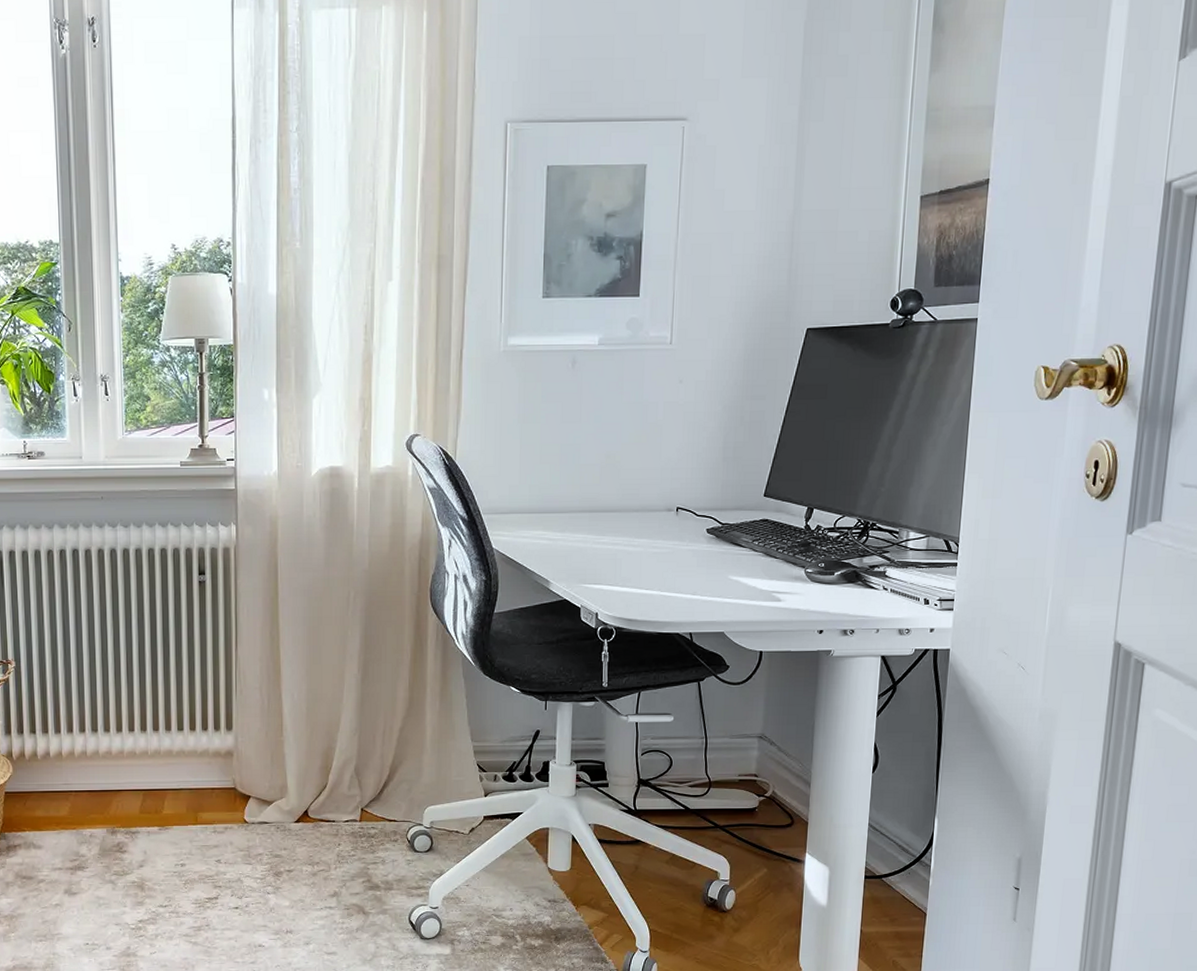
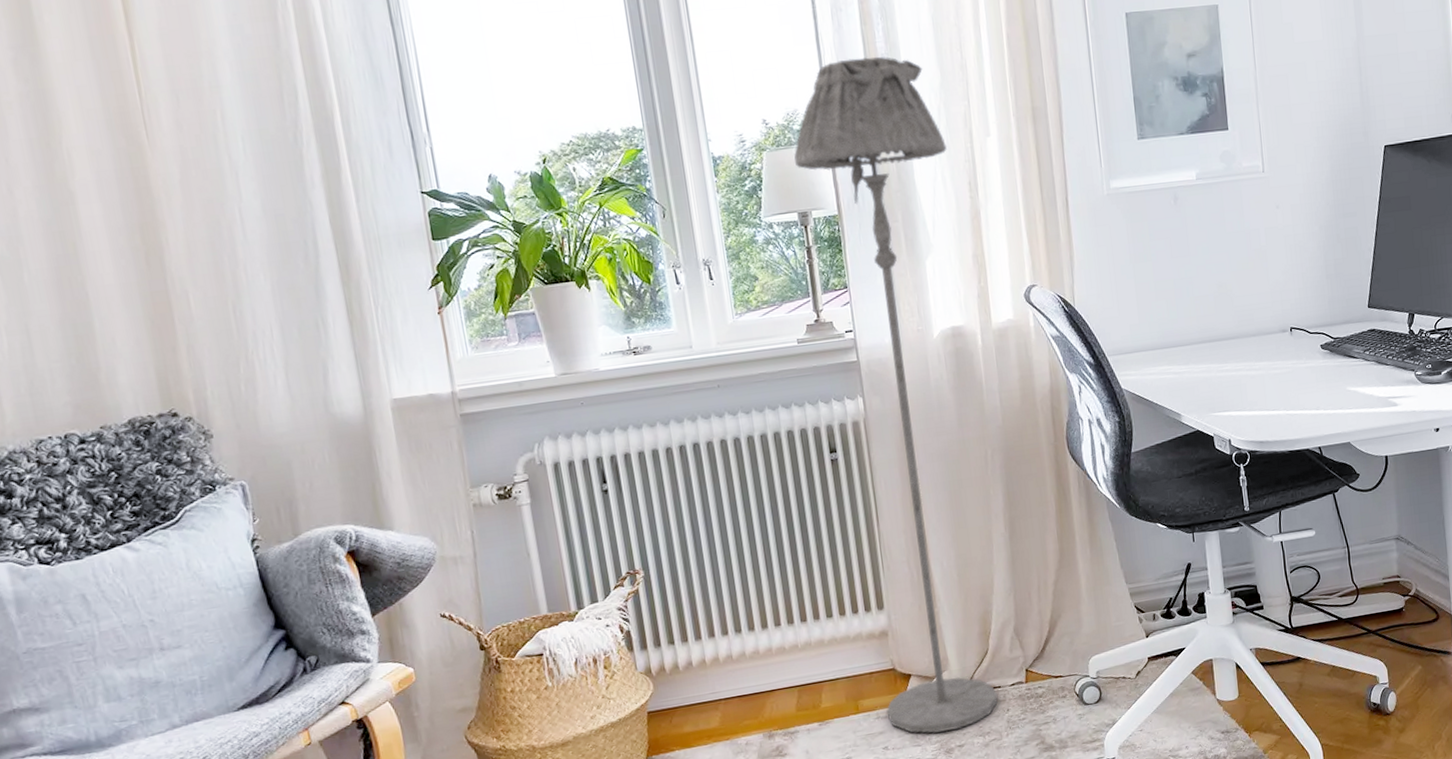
floor lamp: none [197,191,347,856] -> present [794,56,998,733]

